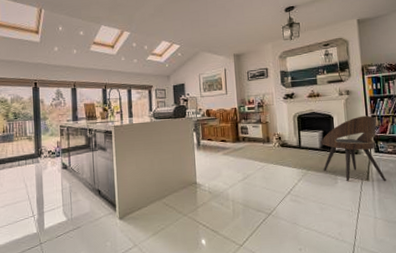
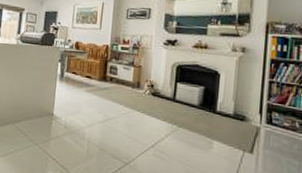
dining chair: present [319,115,386,182] -> none [197,78,276,160]

